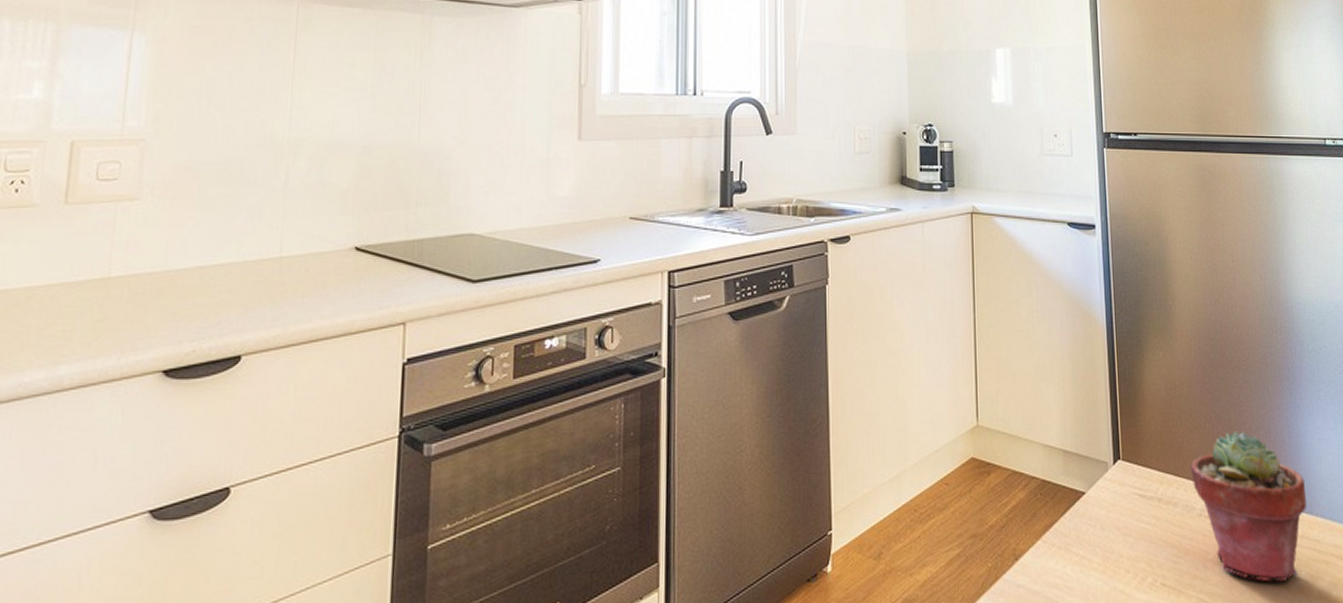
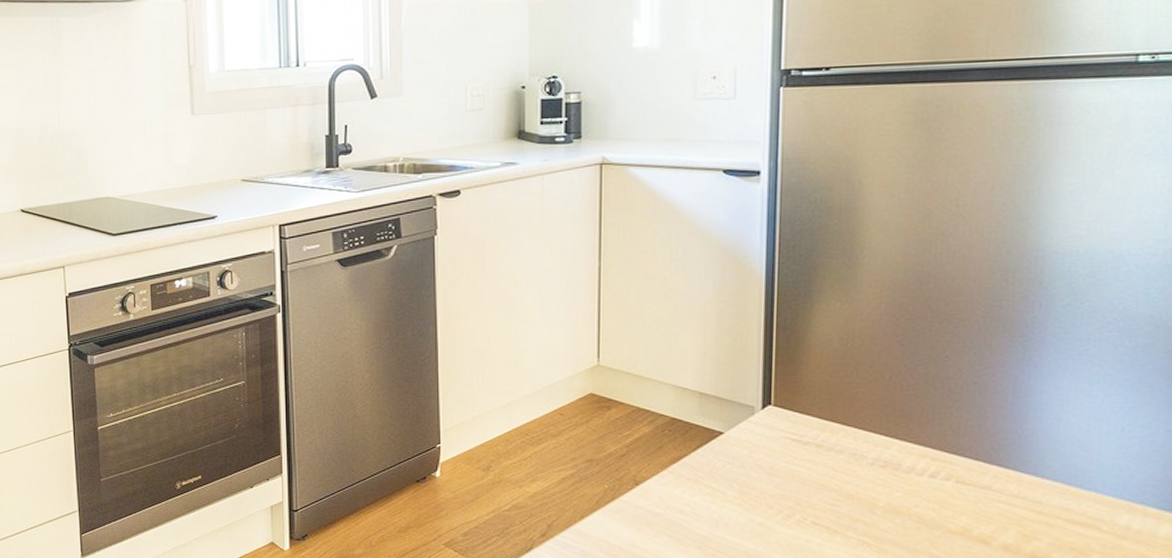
potted succulent: present [1191,431,1307,583] -> none [865,385,1031,537]

